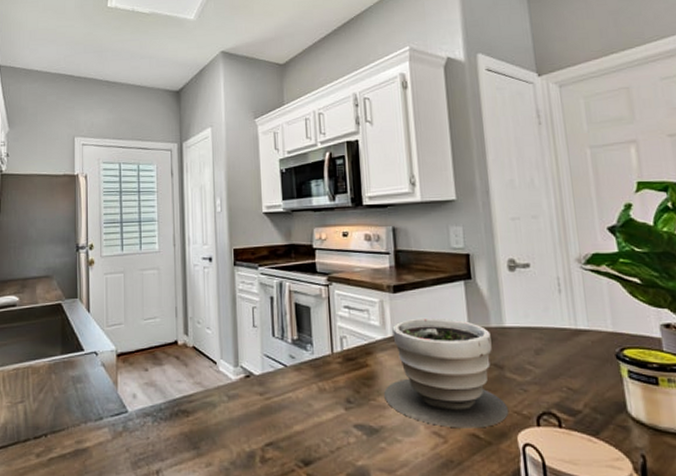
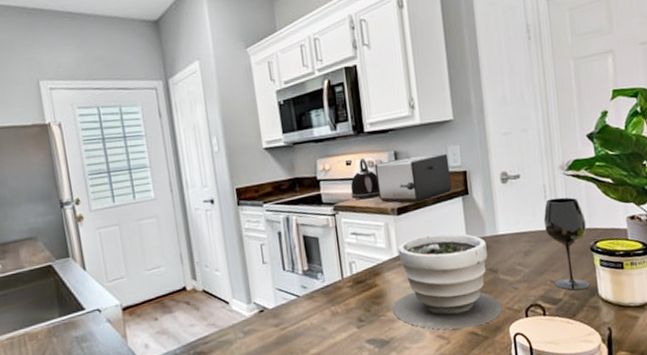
kettle: none [346,230,376,273] -> present [350,157,380,200]
toaster: none [371,233,453,282] -> present [374,153,451,203]
wine glass: none [557,293,617,404] -> present [543,197,591,291]

